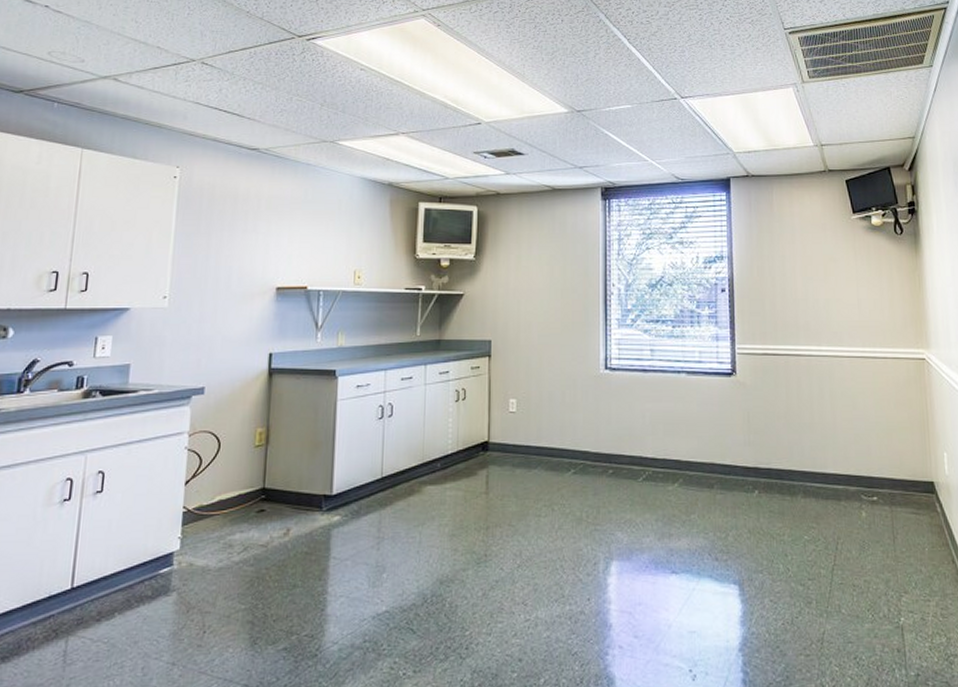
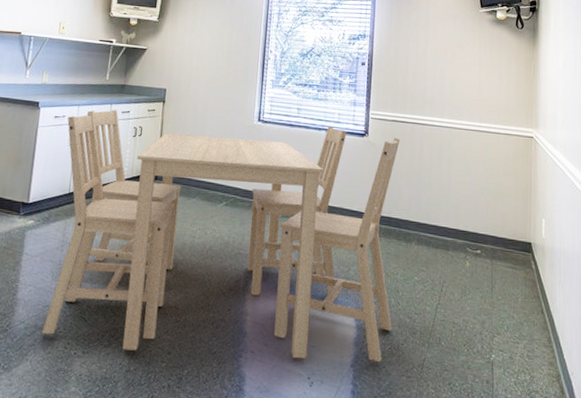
kitchen table: none [361,368,782,663] -> present [42,110,400,362]

